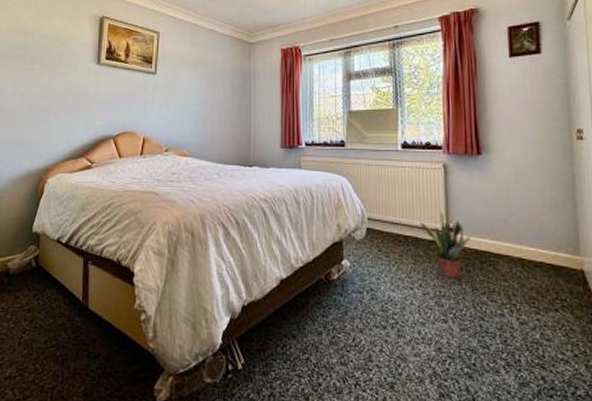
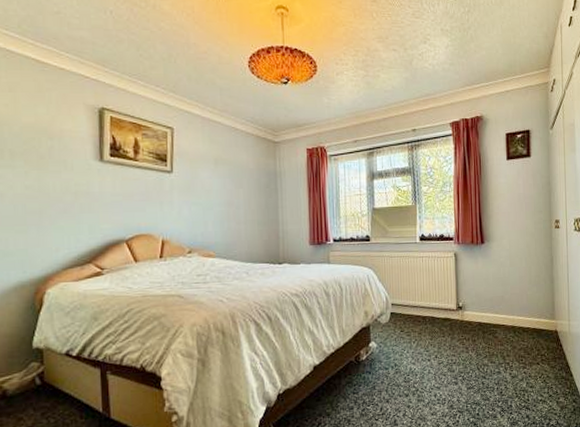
potted plant: present [420,211,472,278] -> none [435,293,477,348]

